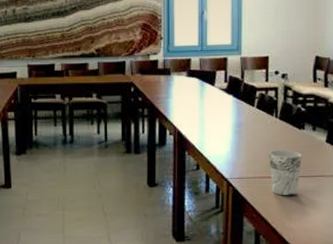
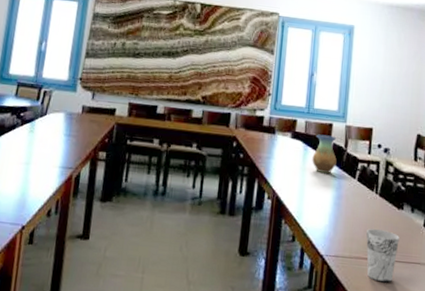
vase: none [209,69,234,106] -> present [312,134,337,174]

